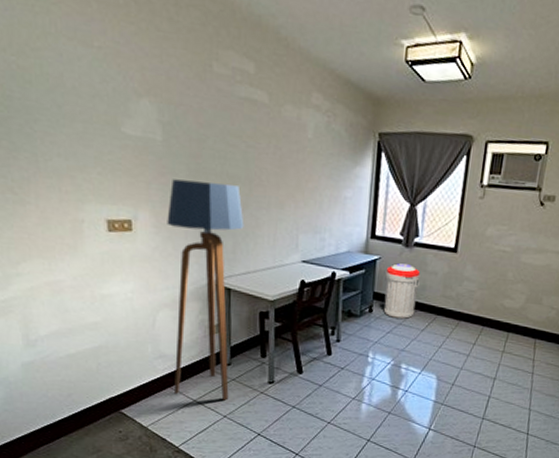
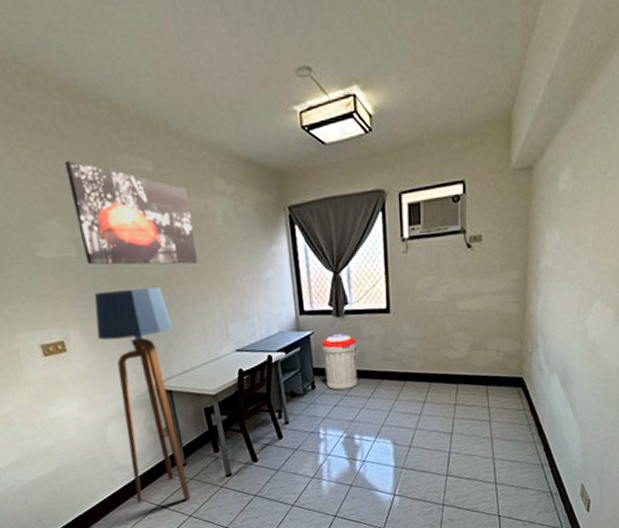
wall art: none [168,45,284,170] -> present [64,160,197,265]

